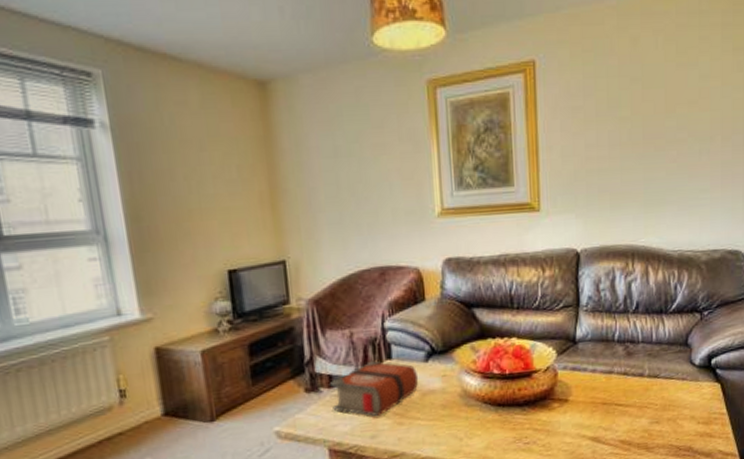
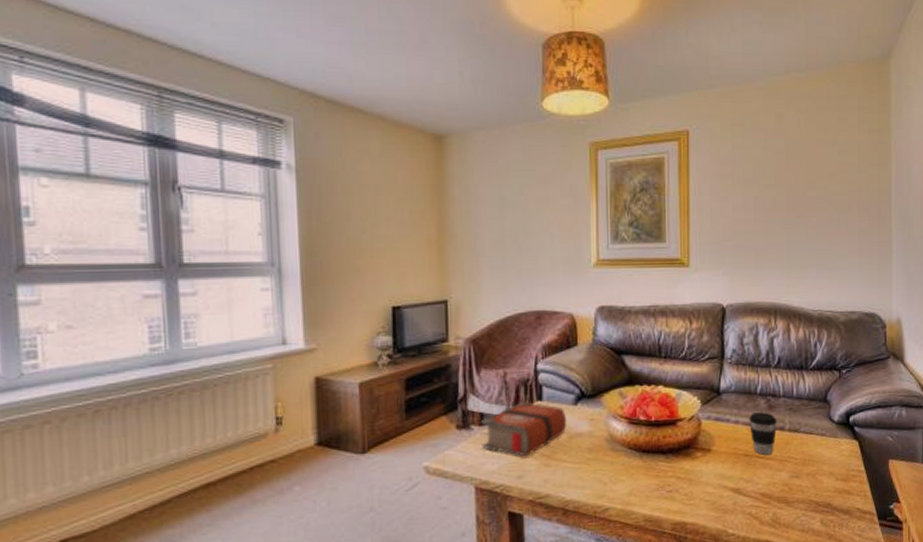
coffee cup: none [607,359,636,403] -> present [749,412,777,455]

